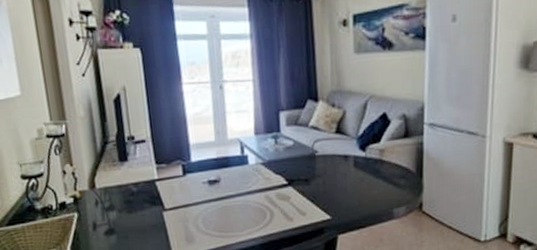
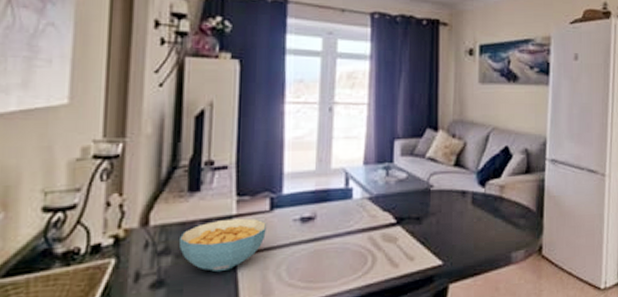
cereal bowl: none [118,181,183,223] -> present [178,218,268,272]

